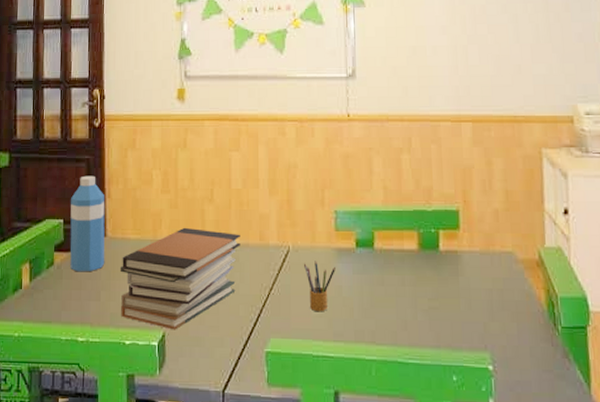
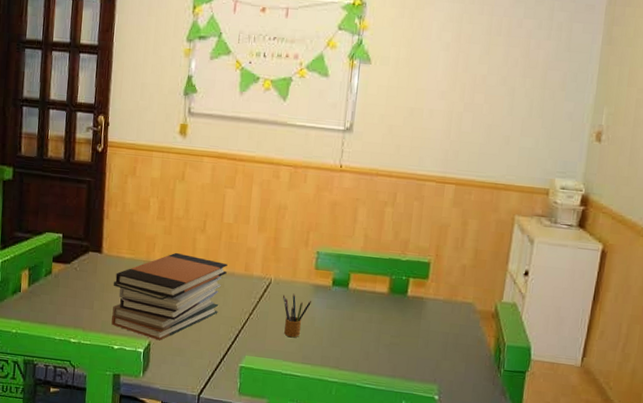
water bottle: present [70,175,105,272] -> none [67,196,103,283]

